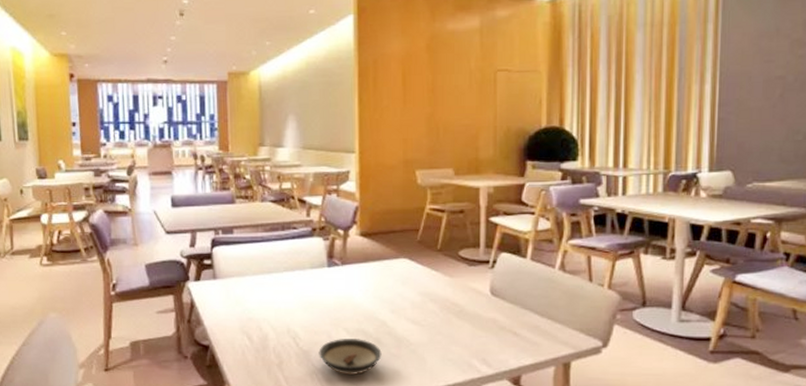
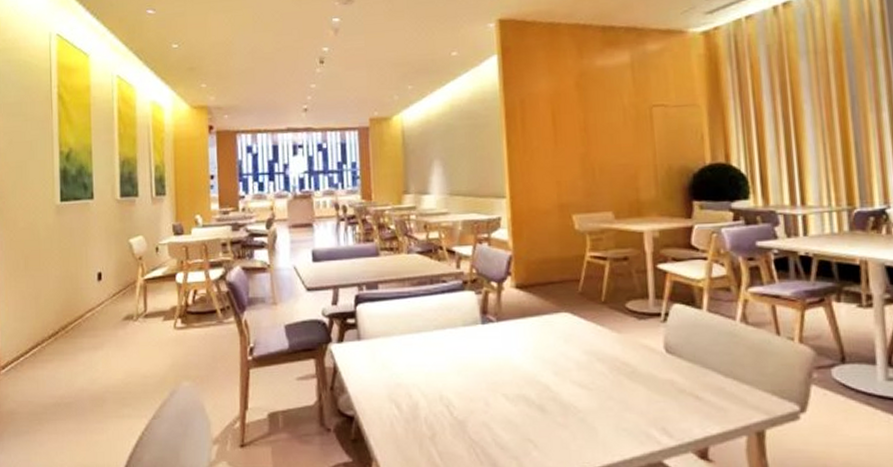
saucer: present [319,339,382,375] -> none [475,406,547,448]

